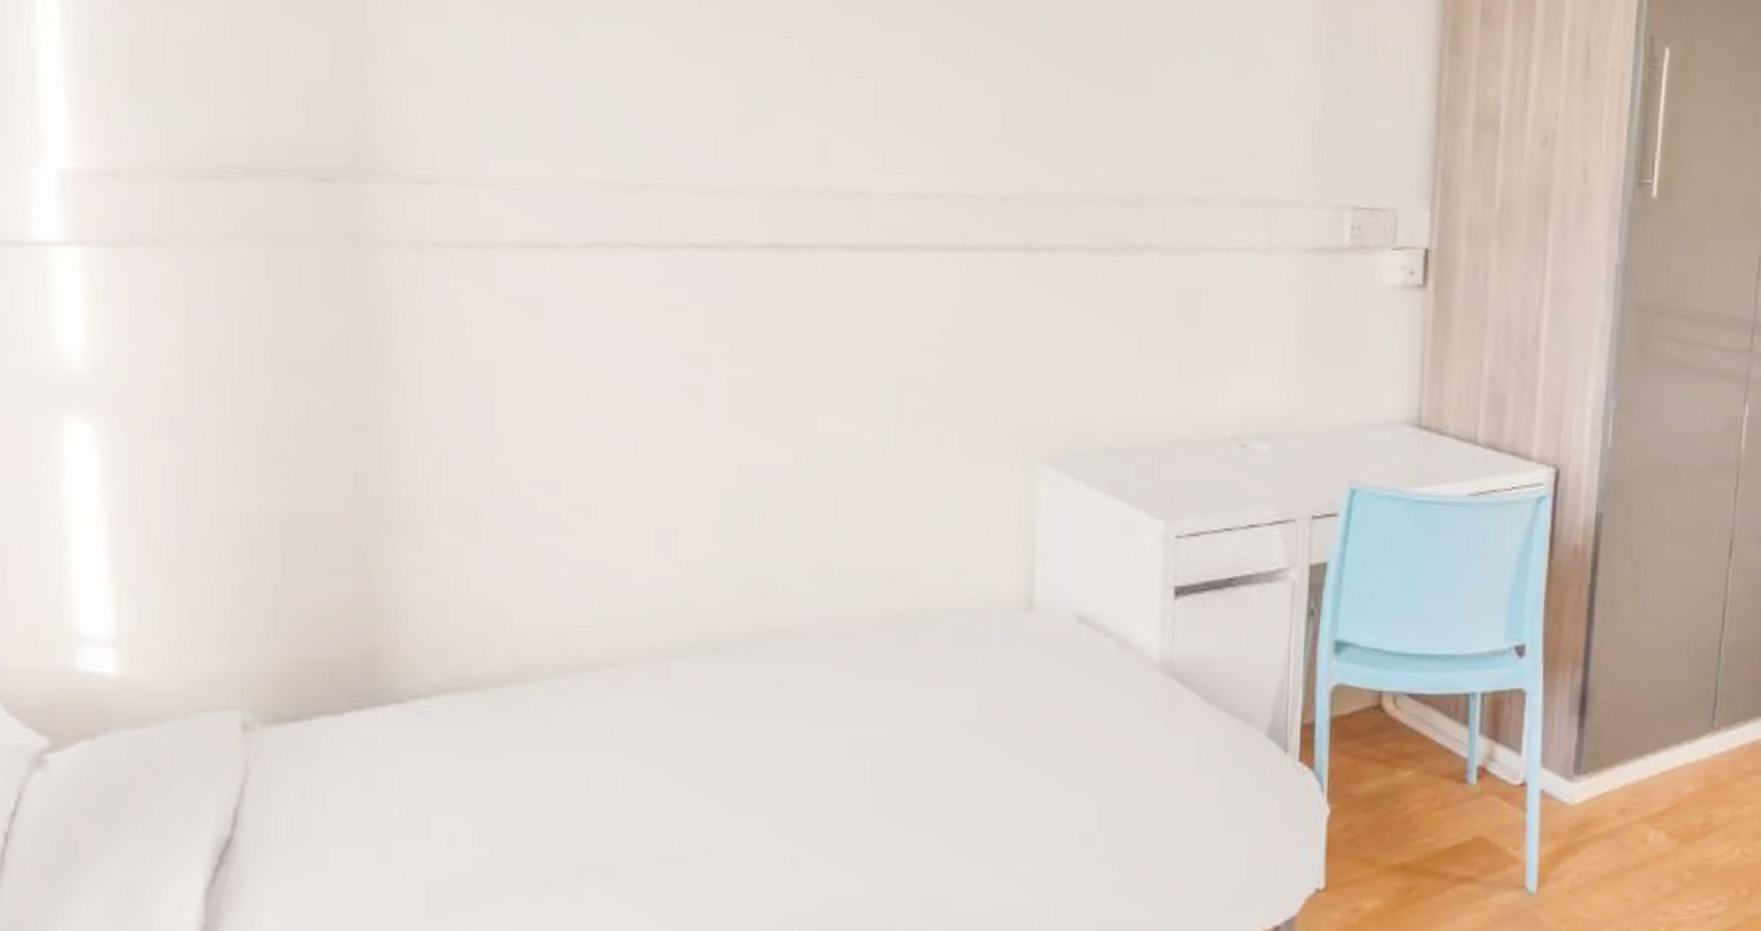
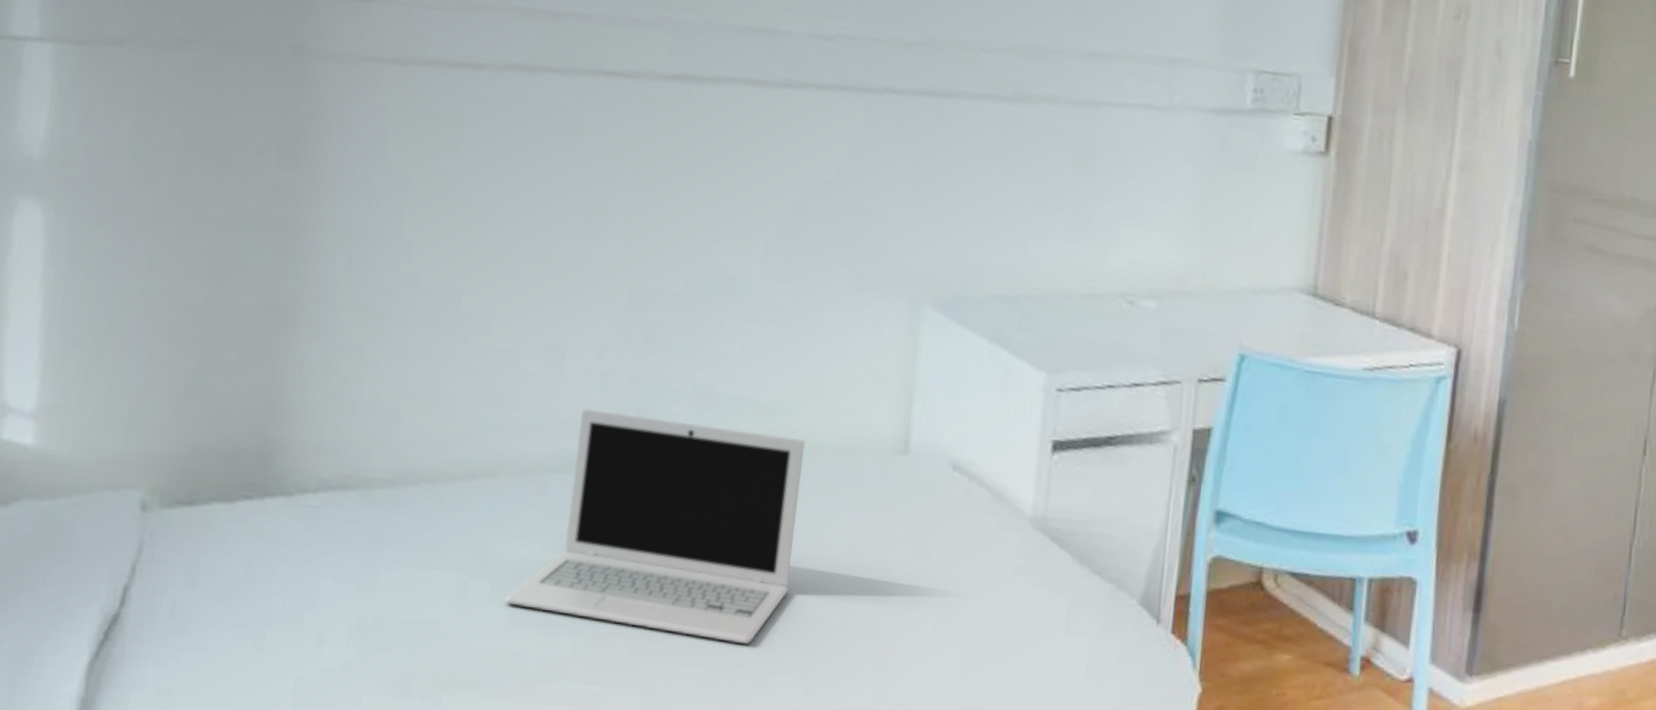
laptop: none [638,590,931,809] -> present [504,408,806,645]

